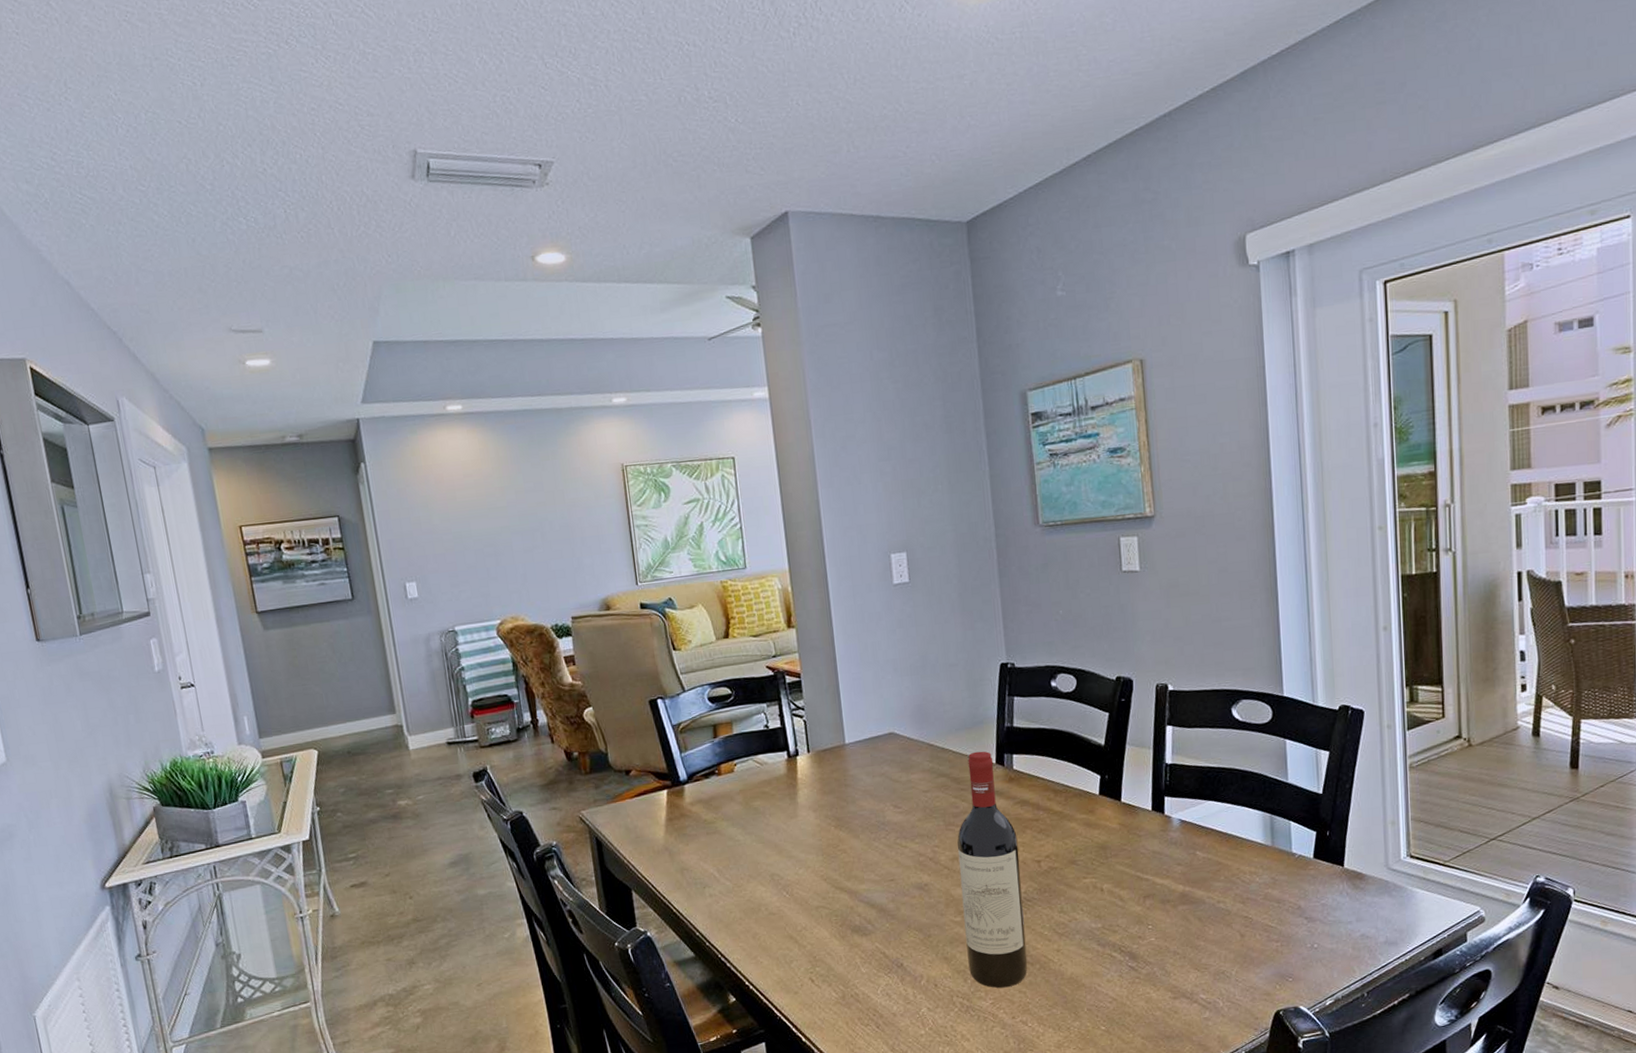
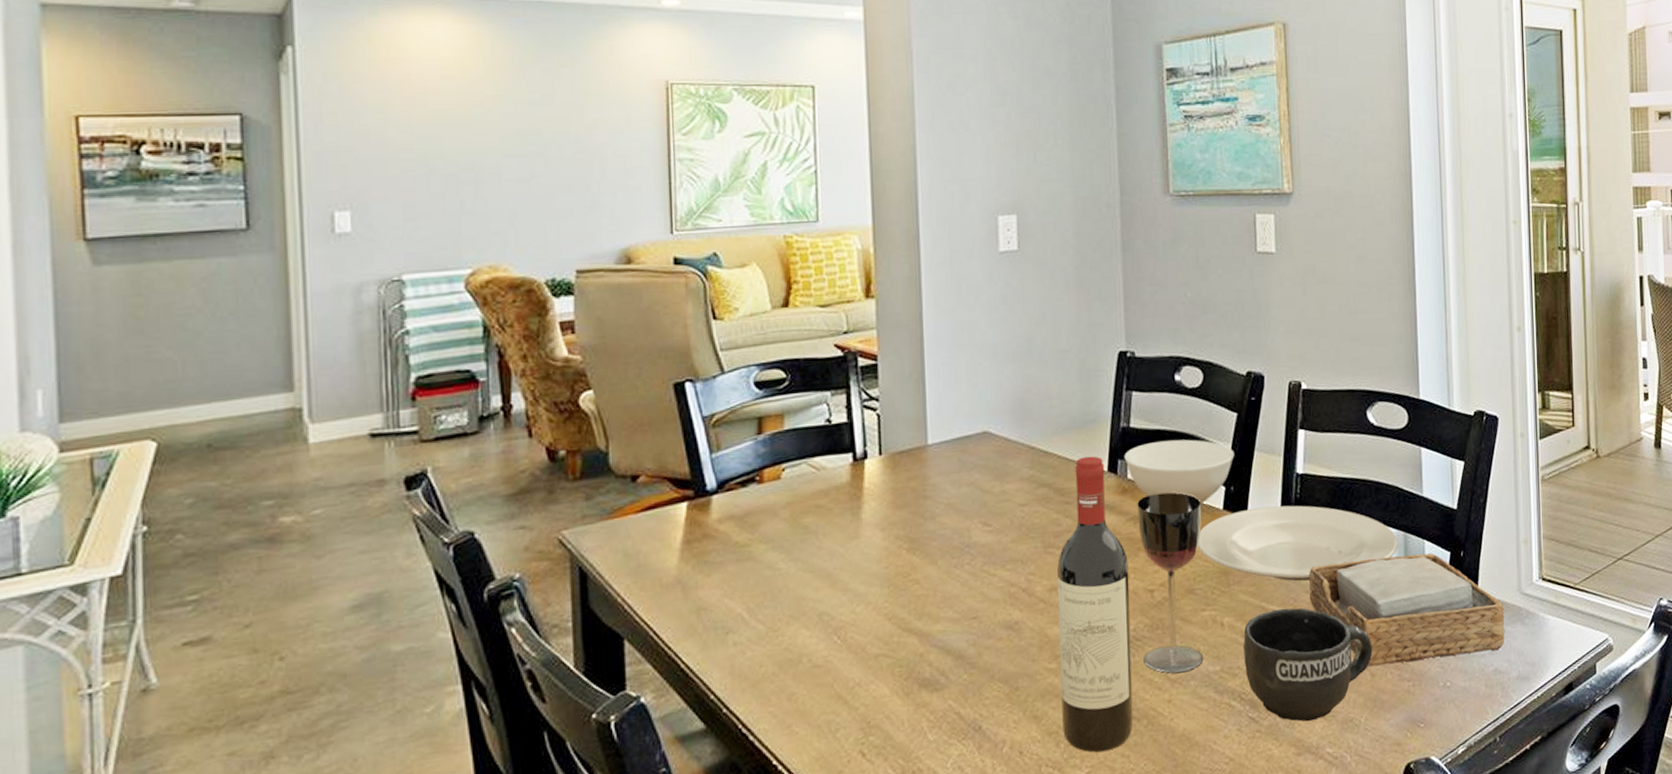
bowl: none [1009,736,1108,794] -> present [1124,439,1235,508]
wineglass: none [1023,780,1087,929] -> present [1137,492,1204,673]
plate: none [1077,791,1265,855] -> present [1197,505,1398,581]
mug: none [1121,877,1242,972] -> present [1243,607,1373,722]
napkin holder: none [1179,832,1372,928] -> present [1308,553,1505,666]

